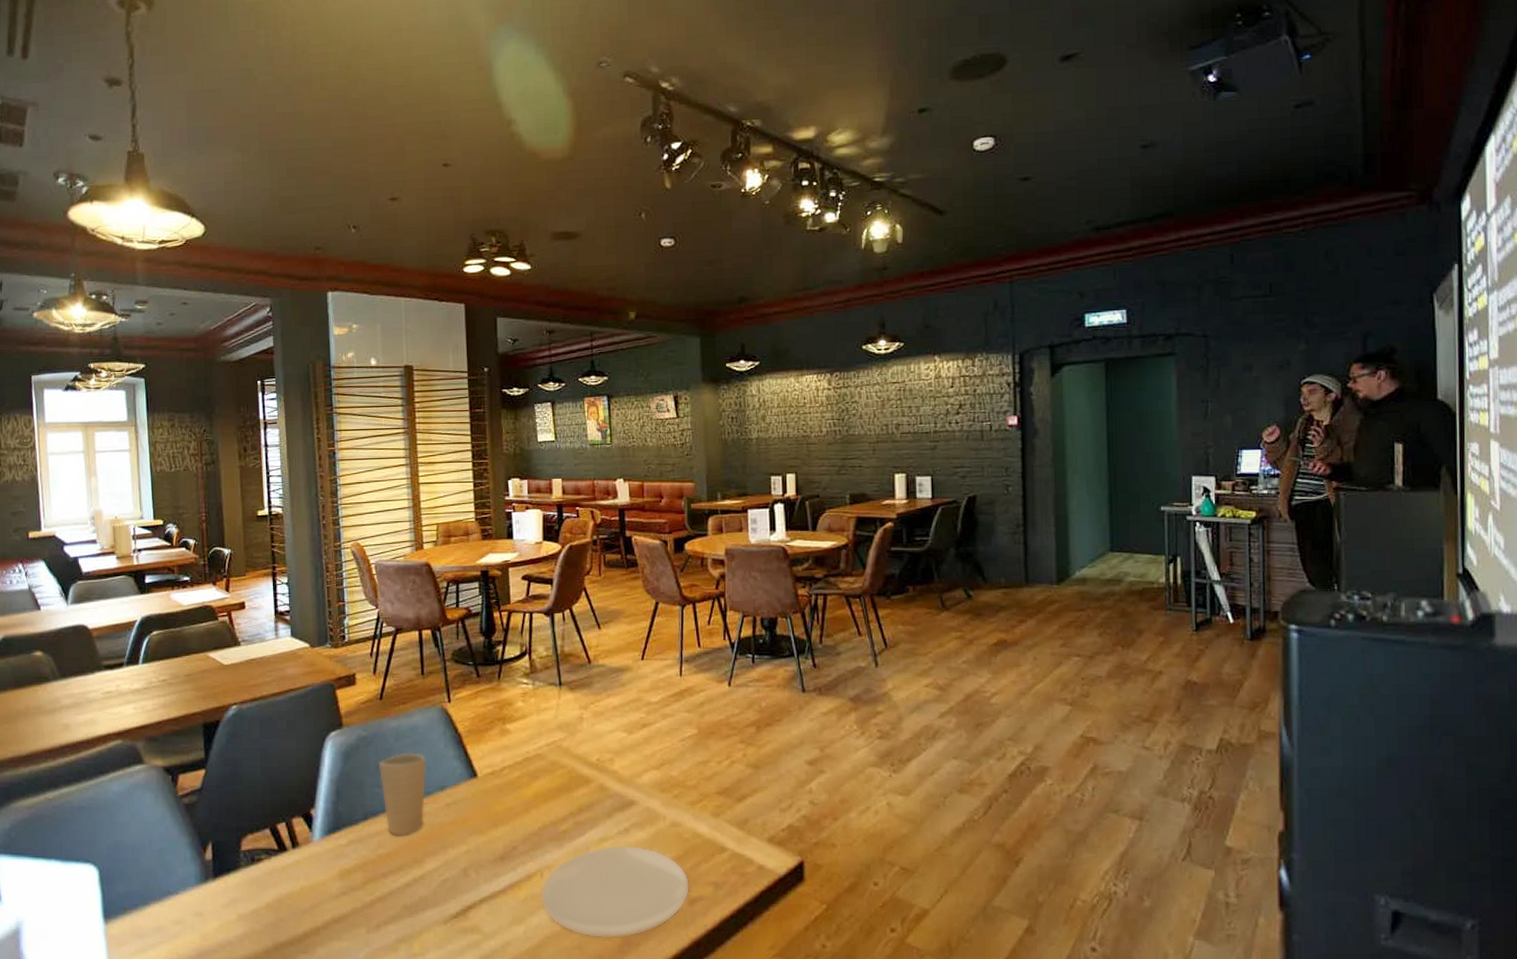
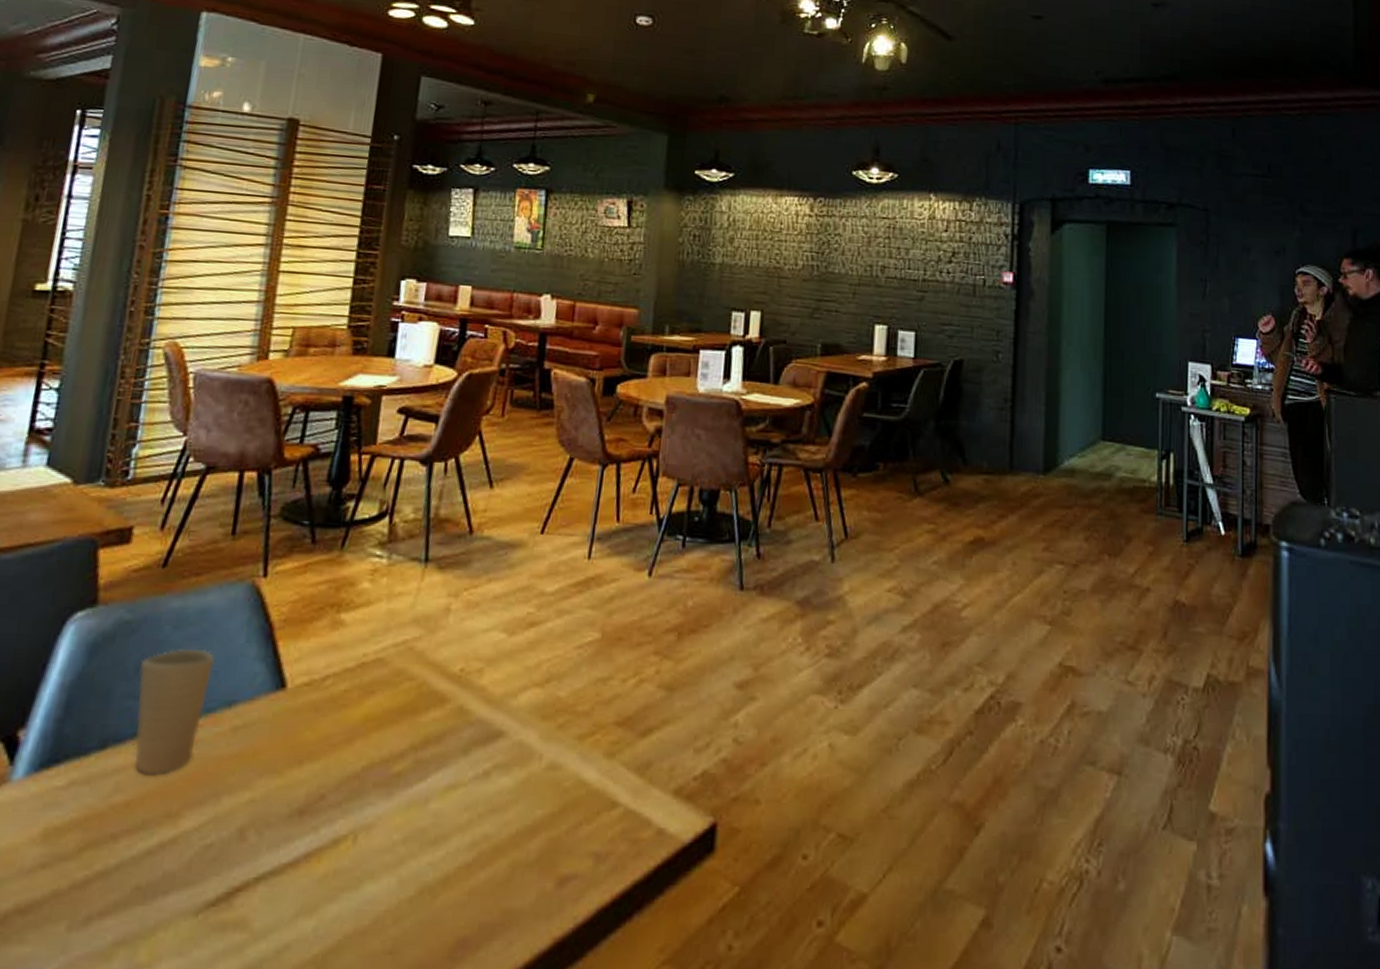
plate: present [541,845,690,939] -> none [347,796,562,939]

